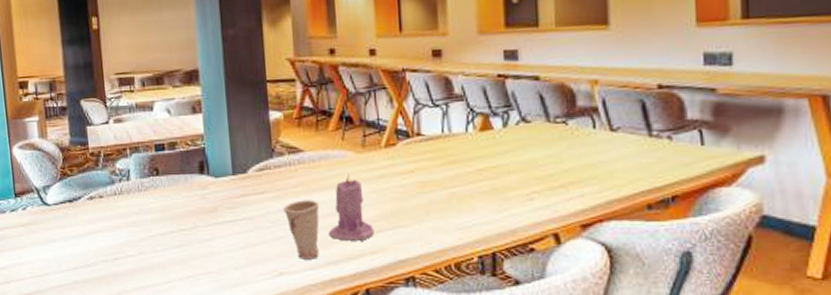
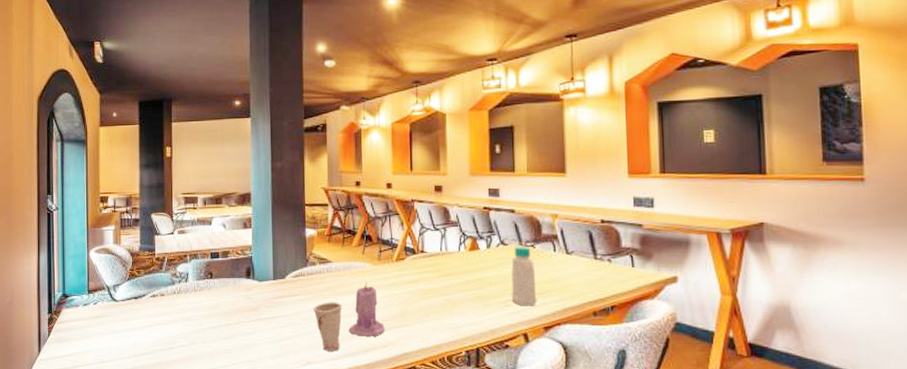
bottle: none [536,122,571,200] -> present [511,246,537,306]

